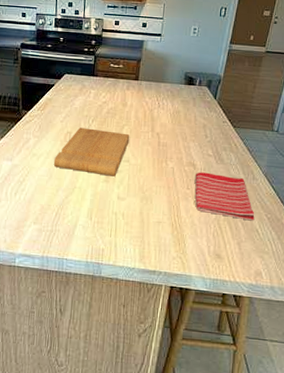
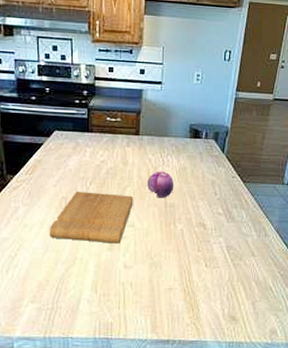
fruit: none [143,113,168,138] -> present [147,171,174,198]
dish towel: present [194,172,255,221] -> none [206,232,268,279]

